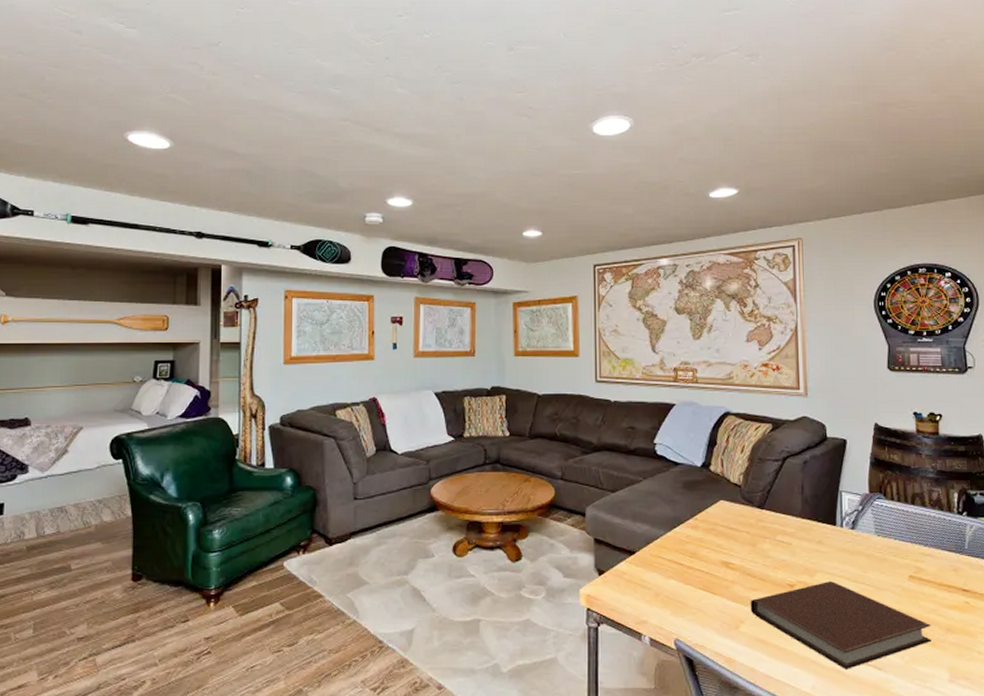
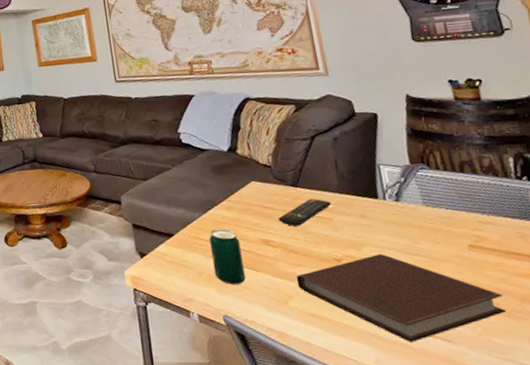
beverage can: none [671,548,702,607] -> present [209,229,246,284]
remote control: none [740,521,793,549] -> present [278,198,332,226]

